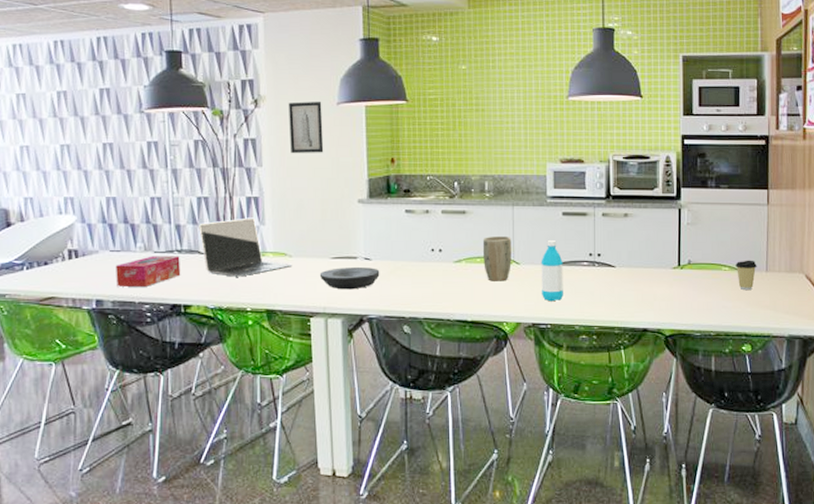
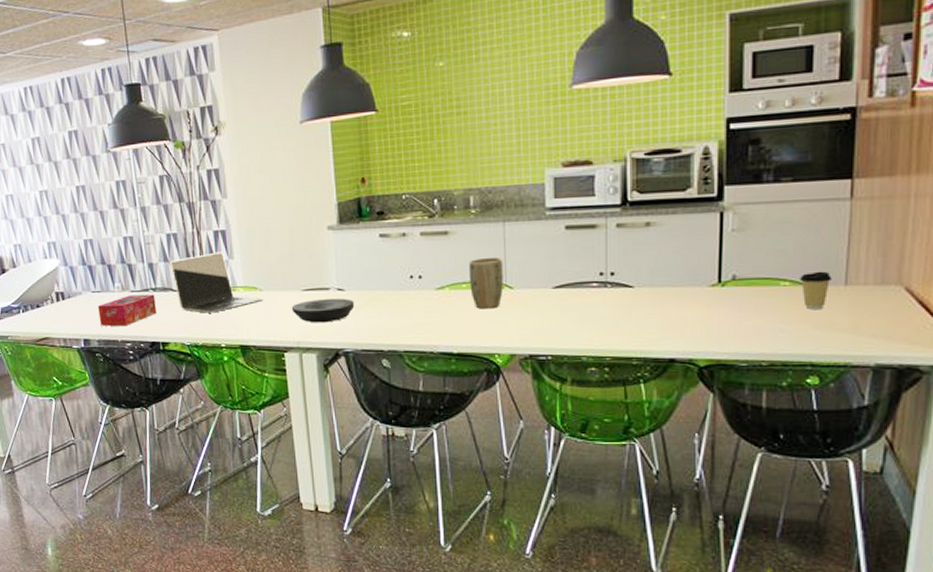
wall art: present [288,102,324,154] -> none [249,122,289,182]
water bottle: present [541,241,563,302] -> none [538,260,567,330]

